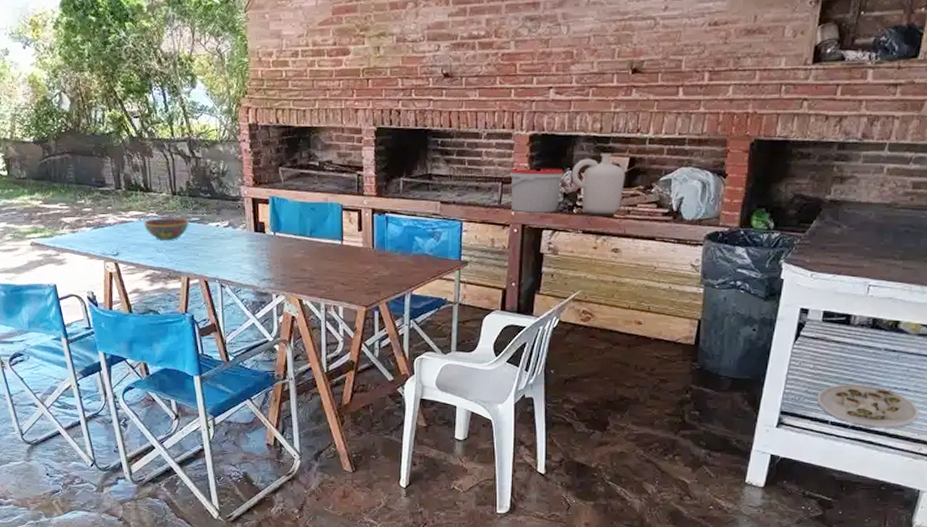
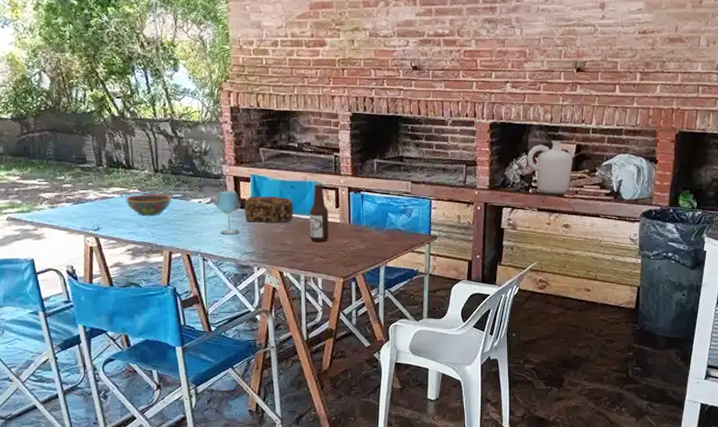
wine glass: none [233,213,259,260] -> present [215,190,240,234]
bread loaf: none [262,219,314,247] -> present [244,196,294,222]
root beer bottle: none [331,205,351,268] -> present [310,183,329,242]
bucket: present [509,167,564,213] -> none [472,152,520,192]

